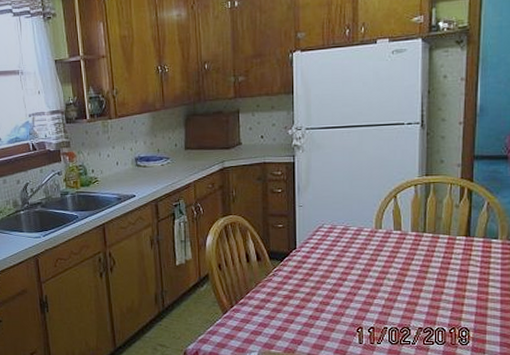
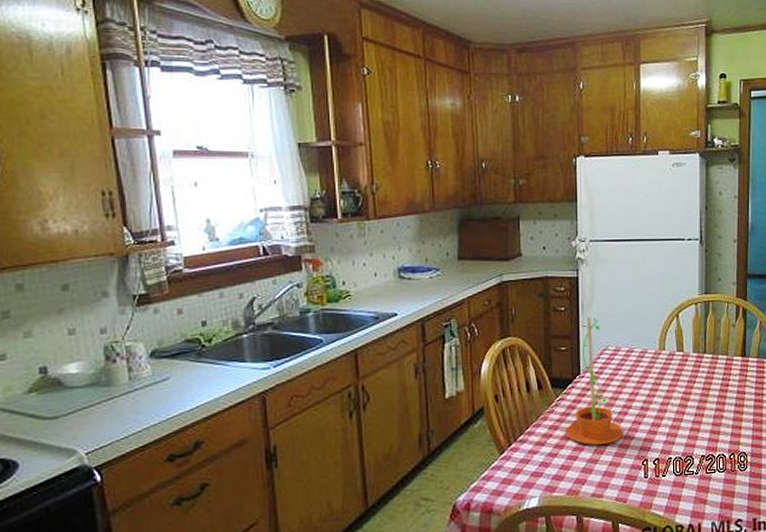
flower pot: none [282,197,338,311] -> present [565,316,623,445]

